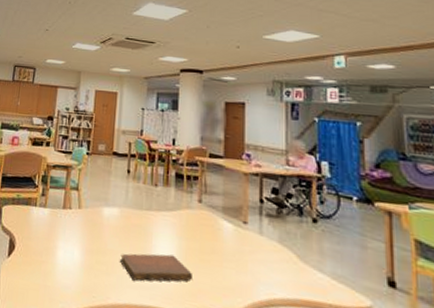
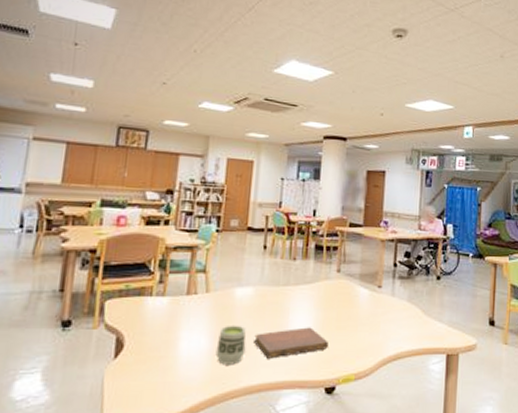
cup: none [87,241,113,281] -> present [215,325,246,365]

